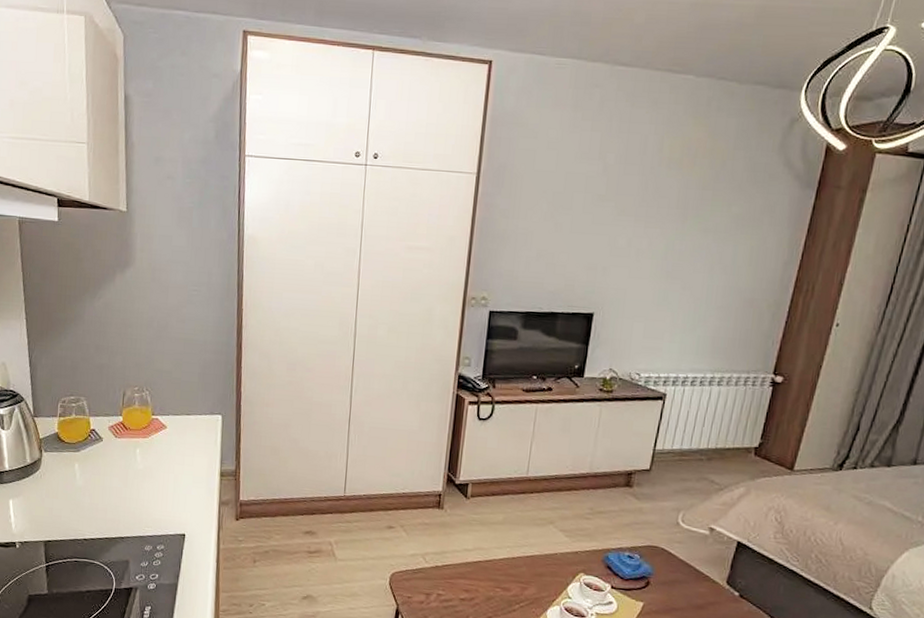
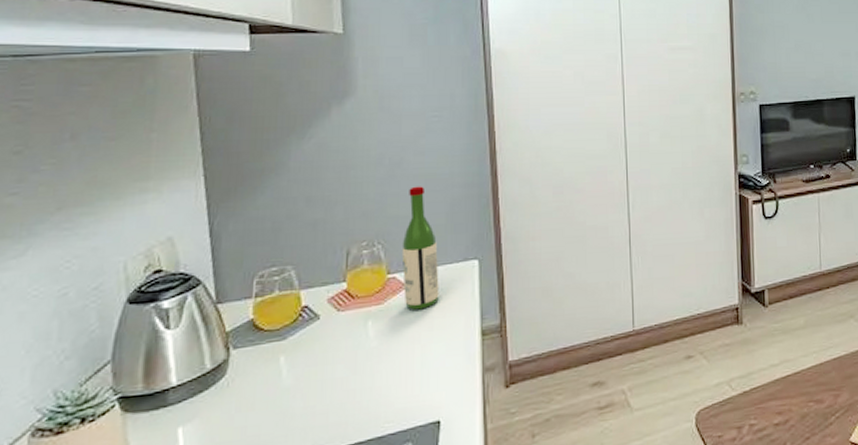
wine bottle: none [163,347,191,447] -> present [401,186,439,310]

